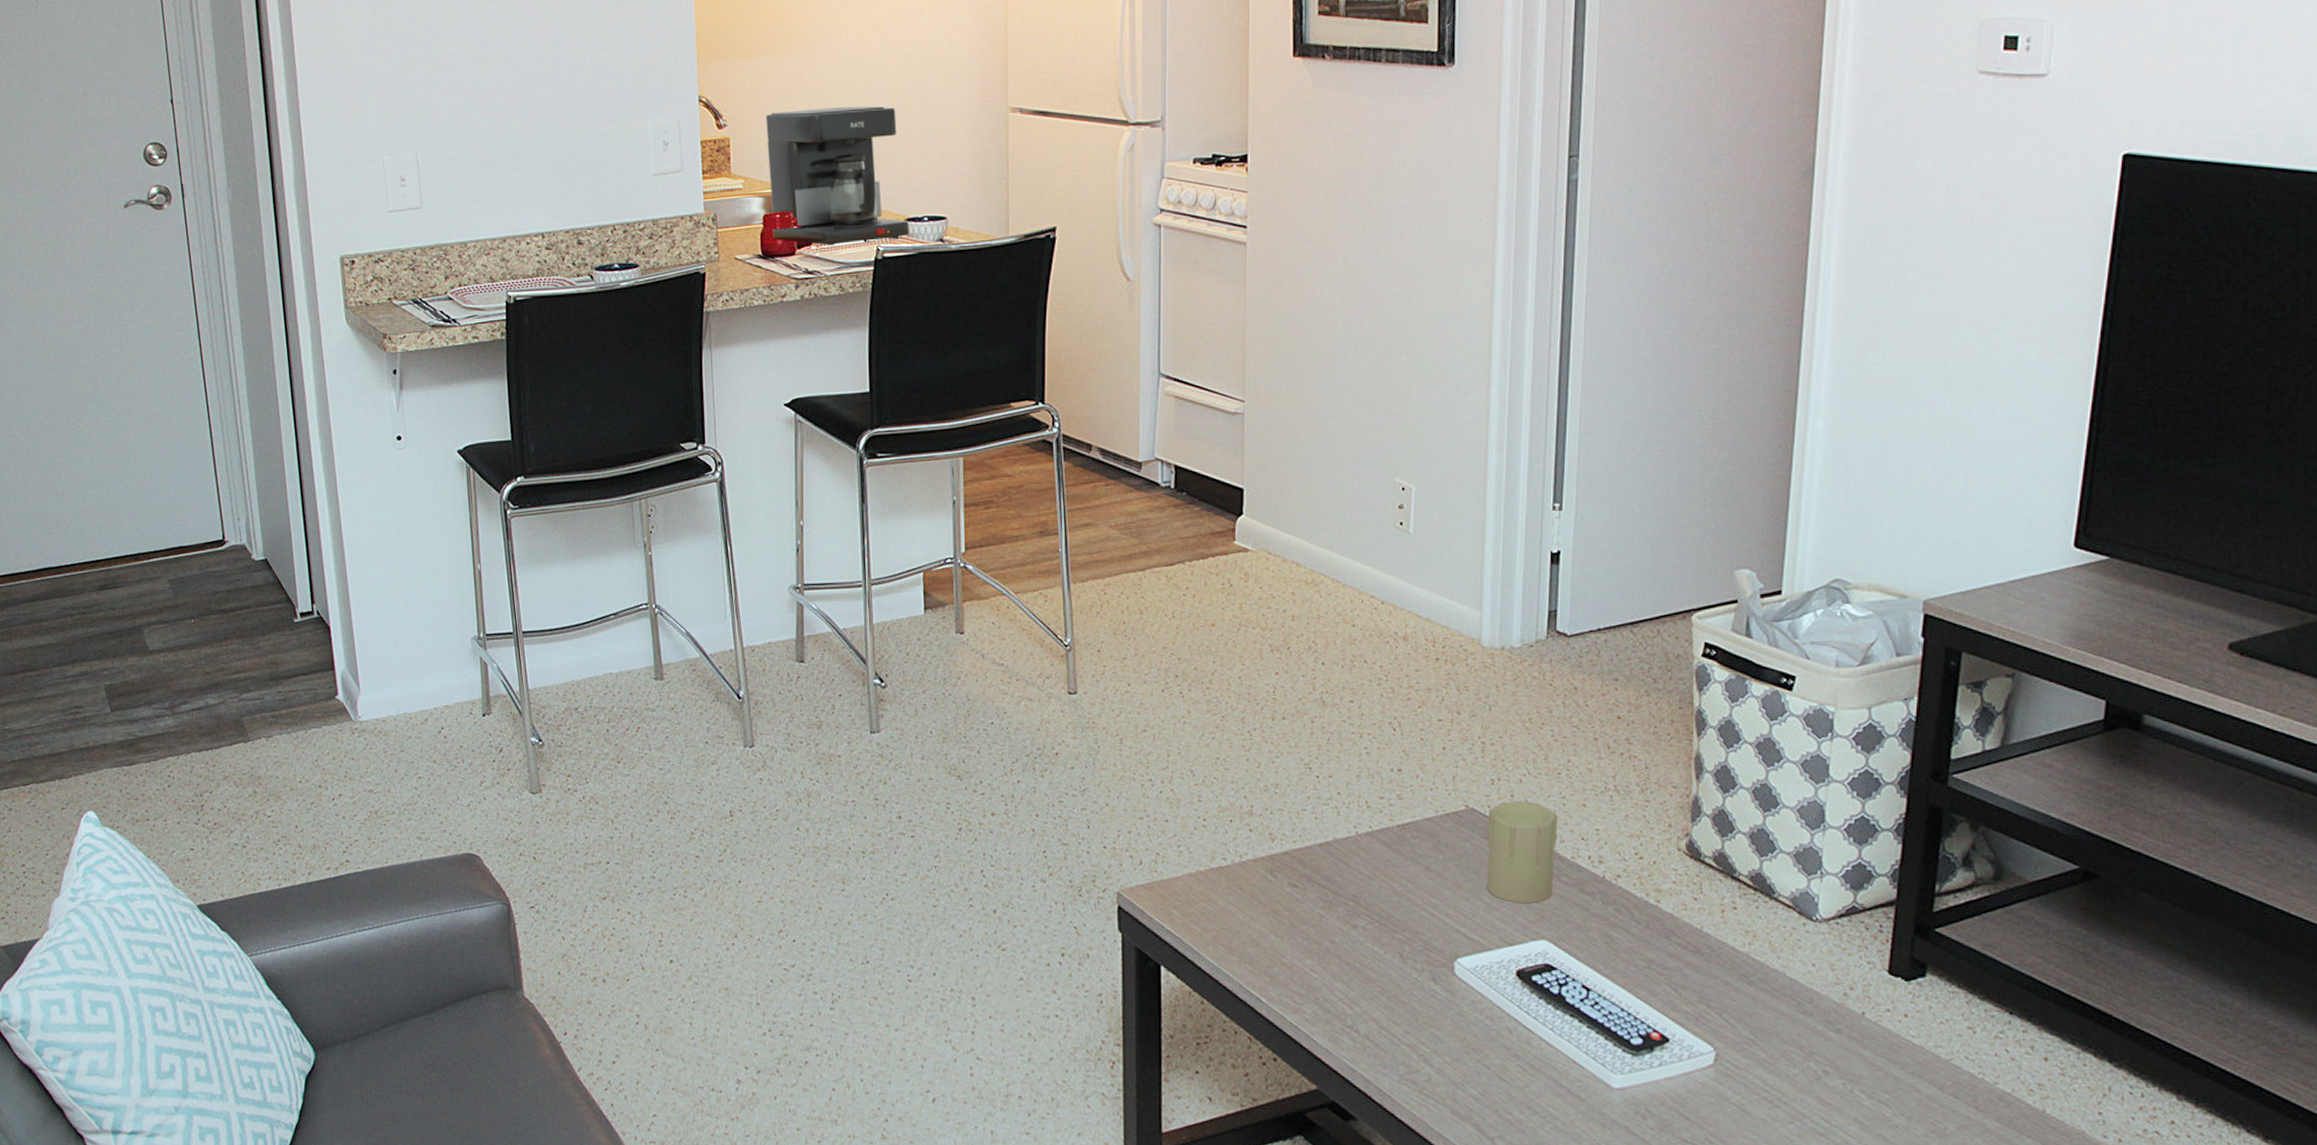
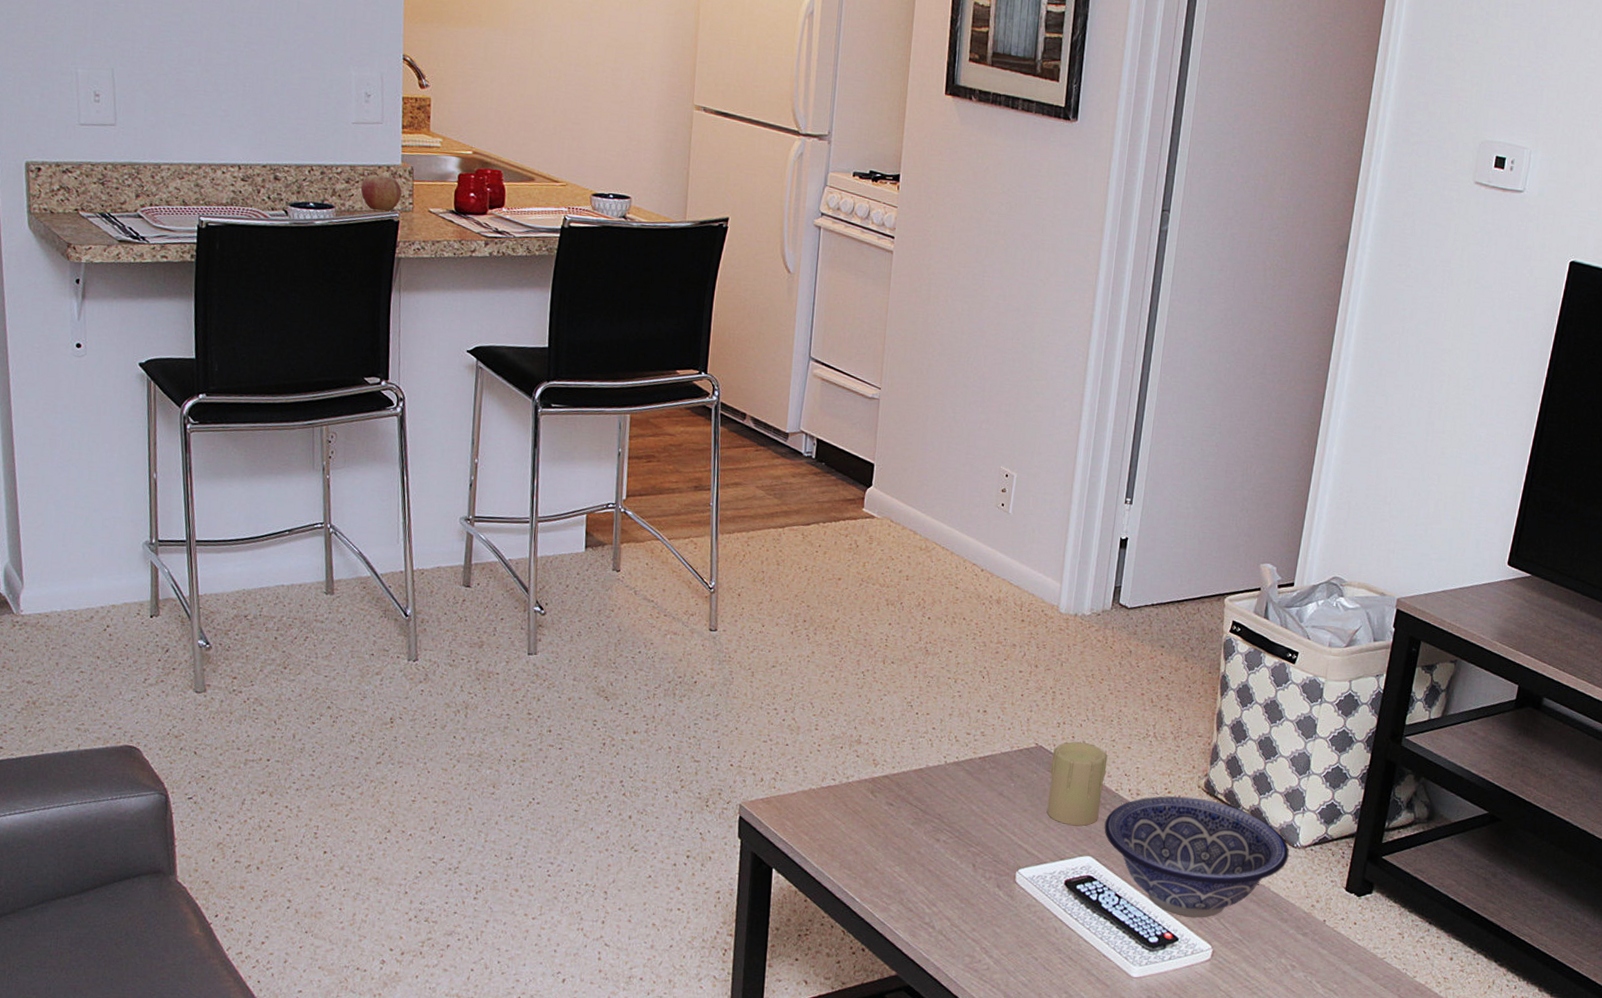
fruit: none [664,223,706,264] -> present [360,172,402,212]
coffee maker: present [765,106,910,246] -> none [466,80,596,211]
decorative bowl: none [1561,862,1807,1013] -> present [1104,796,1289,918]

